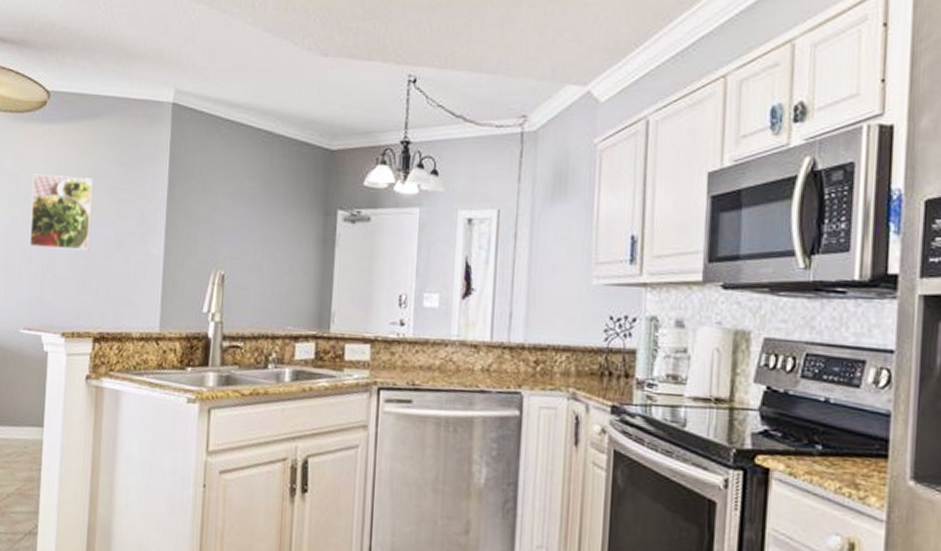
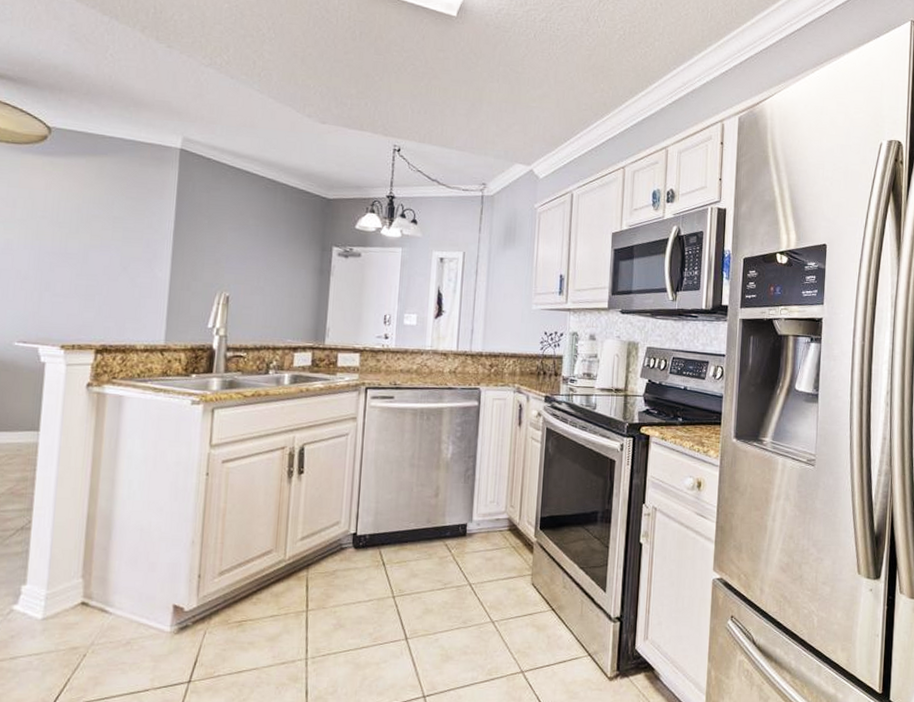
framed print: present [30,174,93,250] -> none [26,201,98,272]

